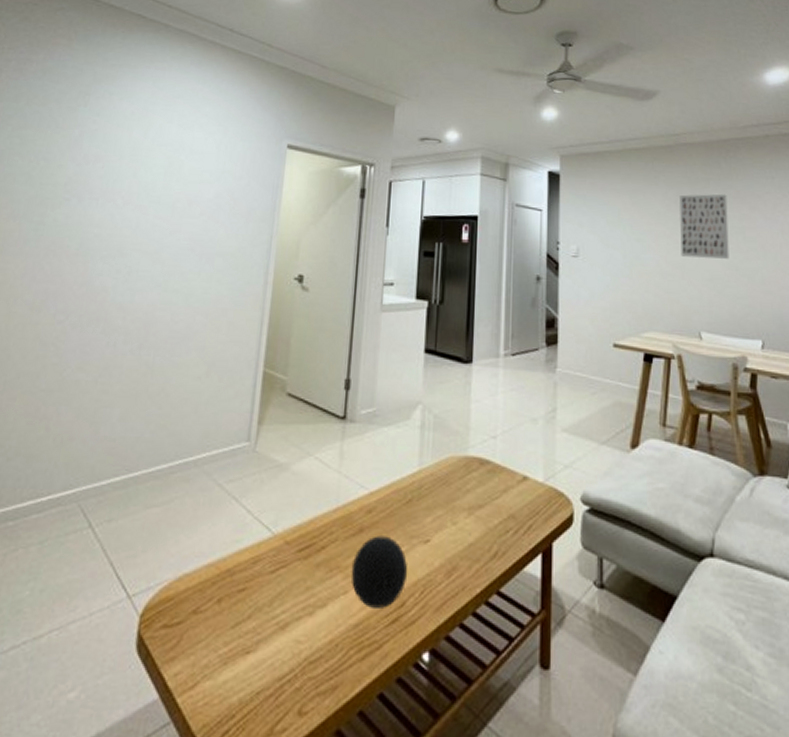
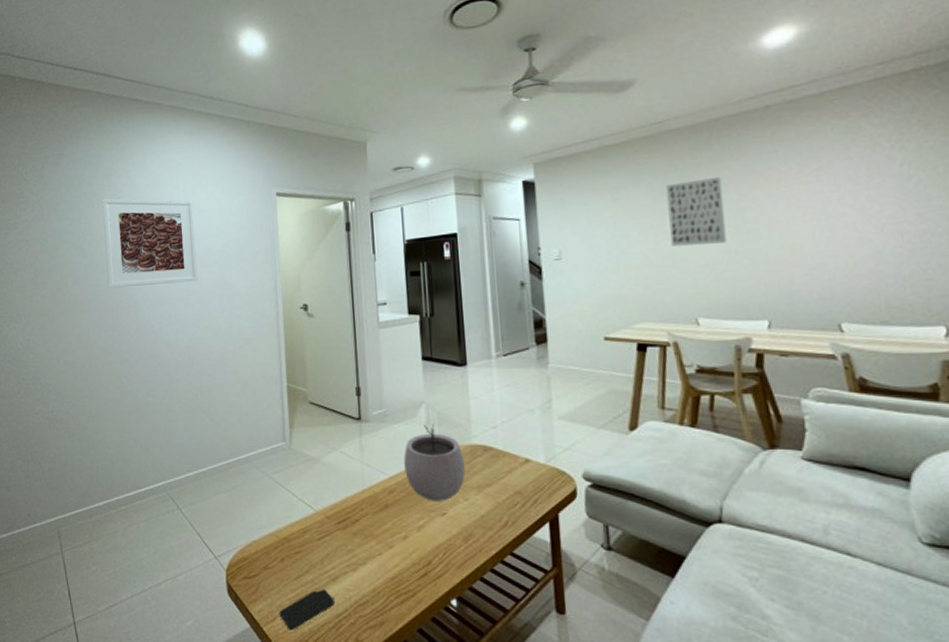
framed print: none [54,119,187,234] -> present [101,198,198,289]
smartphone: none [202,641,280,702] -> present [279,589,335,631]
decorative ball: present [351,536,408,608] -> none [382,510,431,566]
plant pot: none [388,429,458,525] -> present [404,424,465,501]

